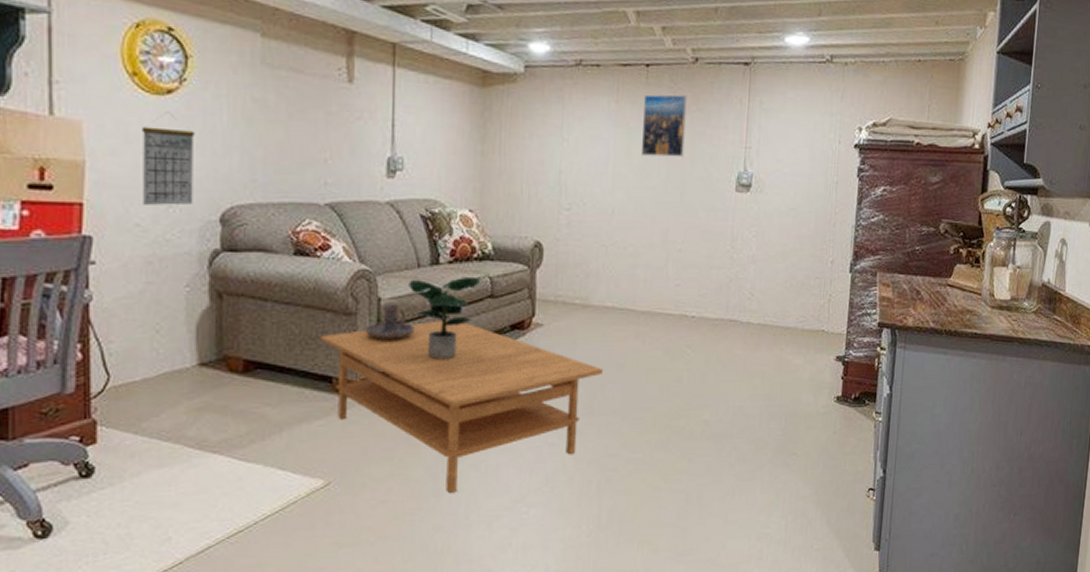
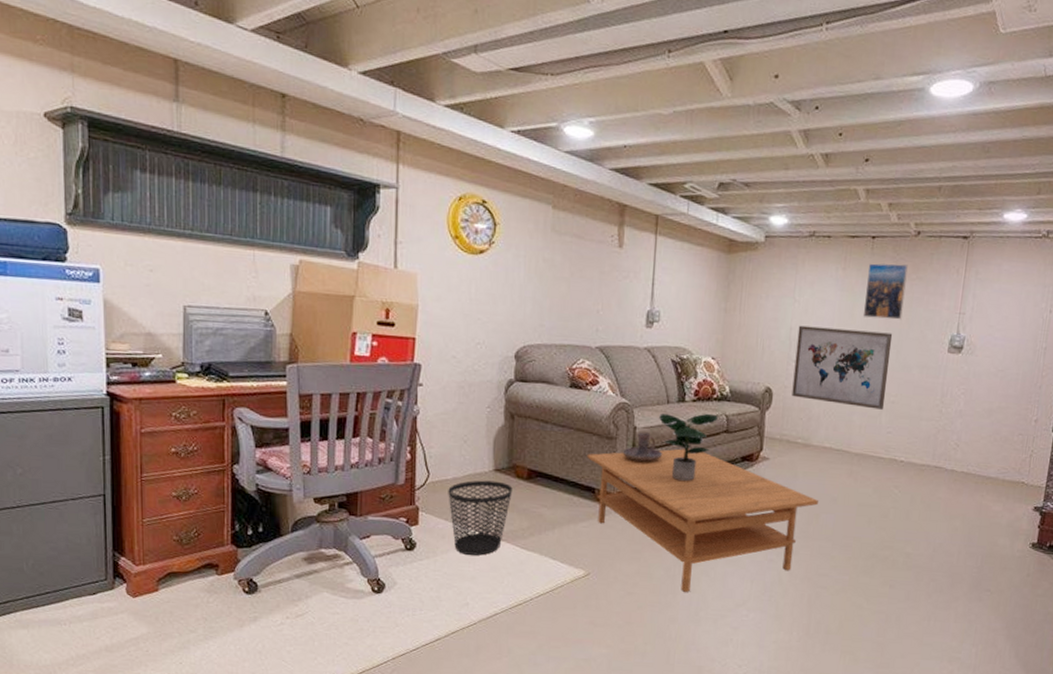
wastebasket: none [136,378,224,476] -> present [448,480,513,556]
calendar: present [141,111,195,206] -> none [459,268,499,343]
wall art: none [565,168,675,260] -> present [792,325,893,410]

